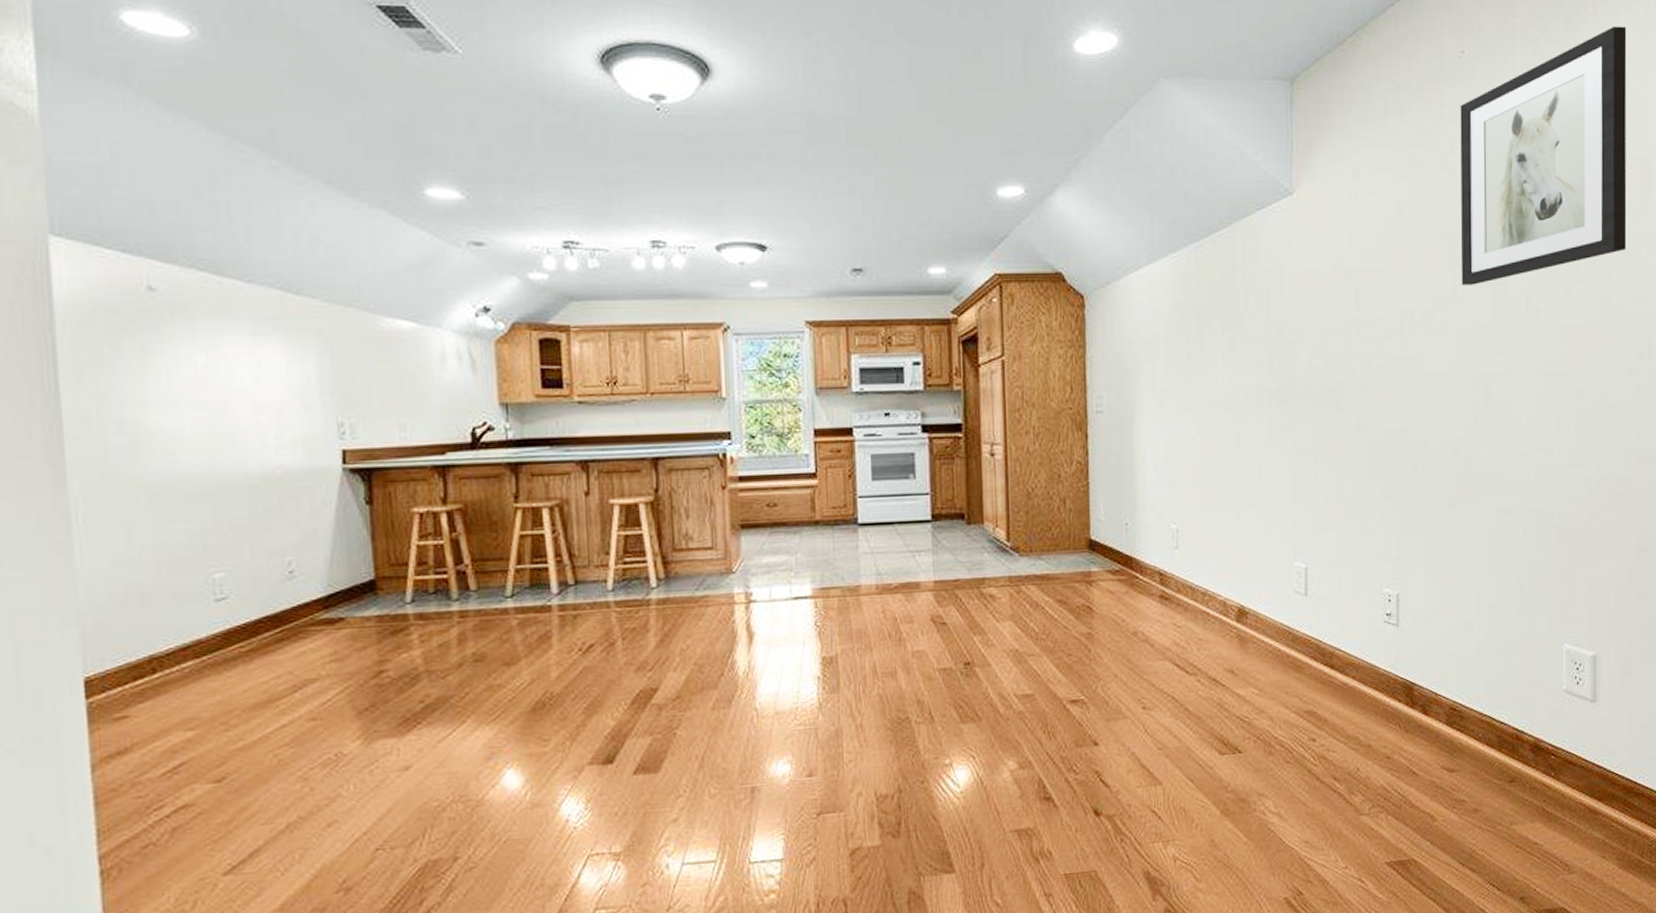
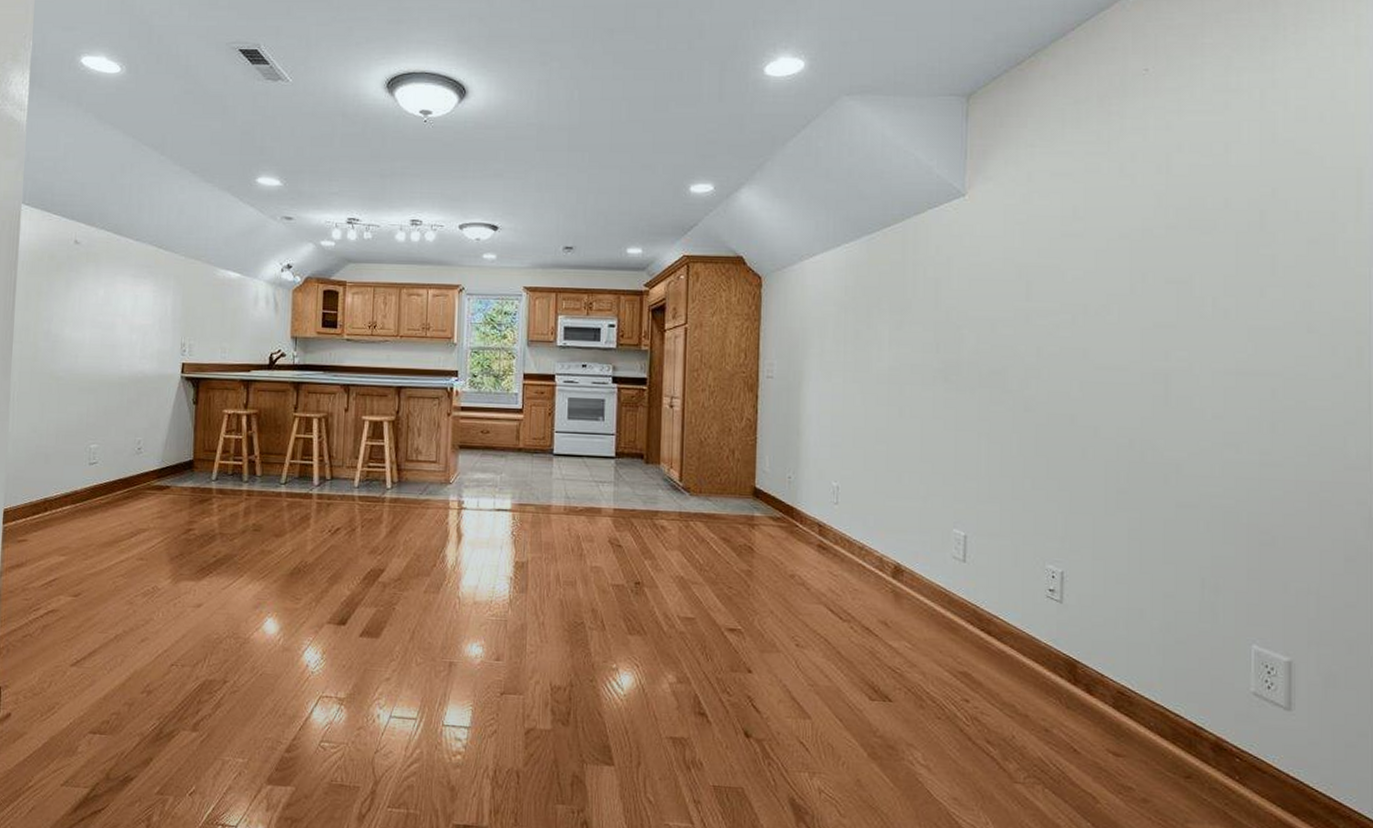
wall art: present [1460,26,1627,285] -> none [1140,43,1334,284]

